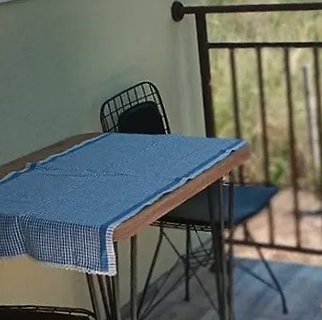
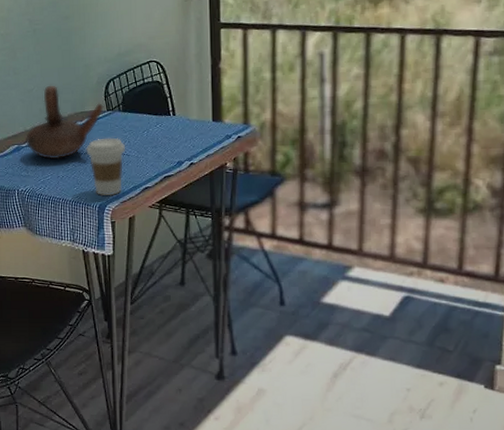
teapot: none [23,110,100,184] -> present [26,85,104,160]
coffee cup: none [84,158,124,218] -> present [86,137,125,197]

